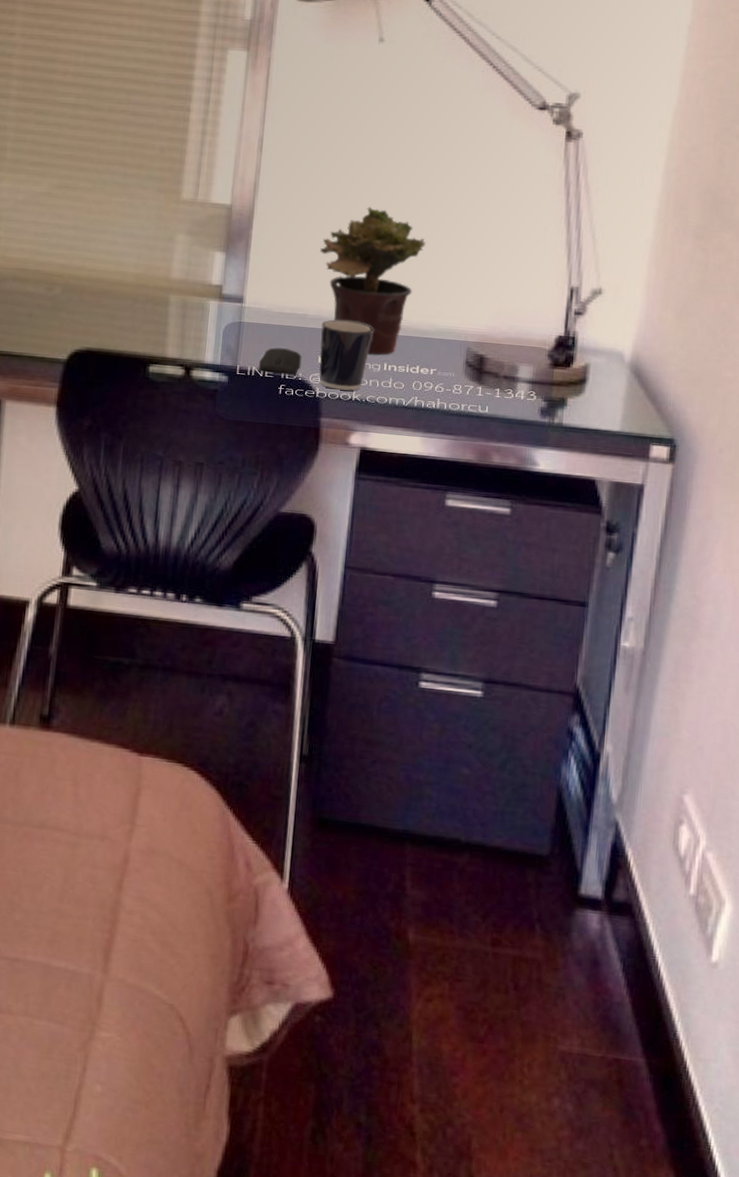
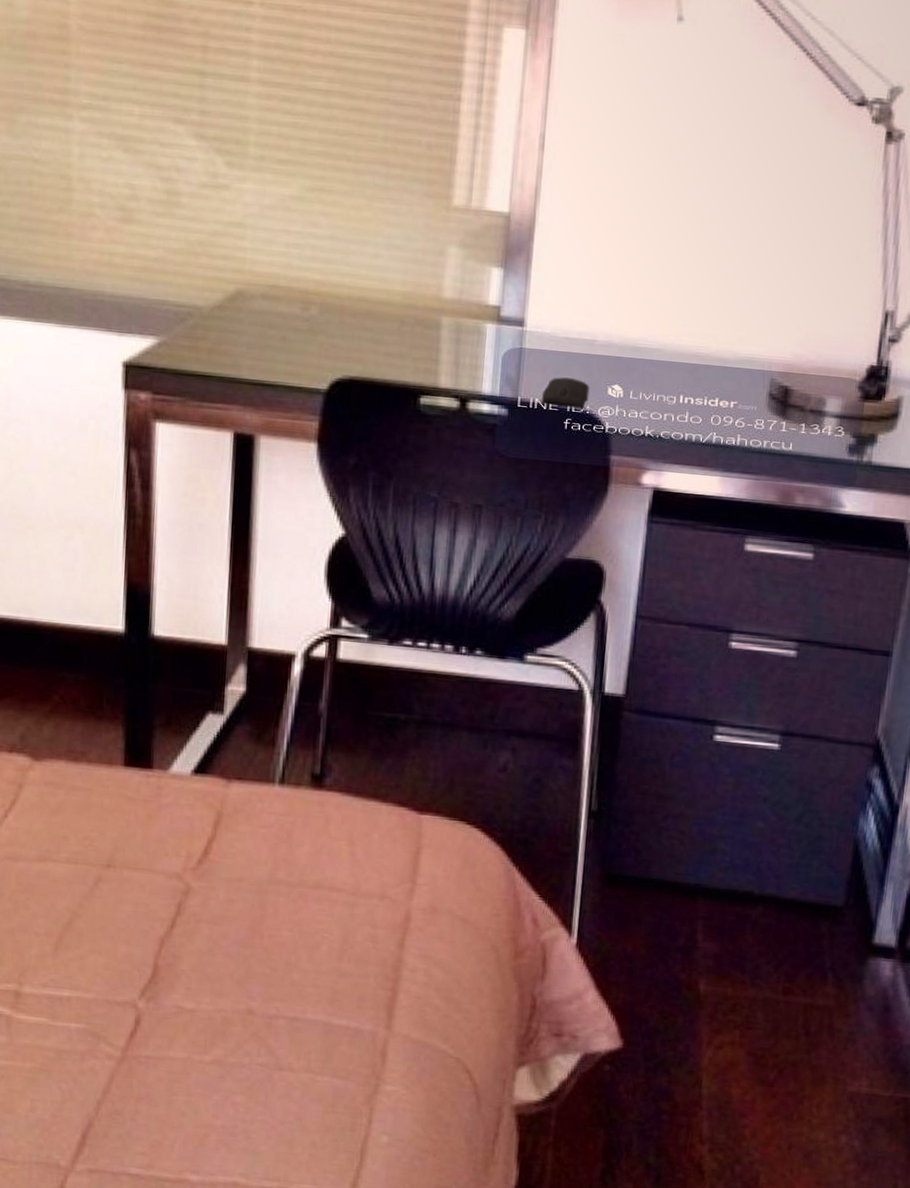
mug: present [319,320,373,391] -> none [608,346,668,426]
potted plant: present [320,207,426,355] -> none [610,217,728,386]

